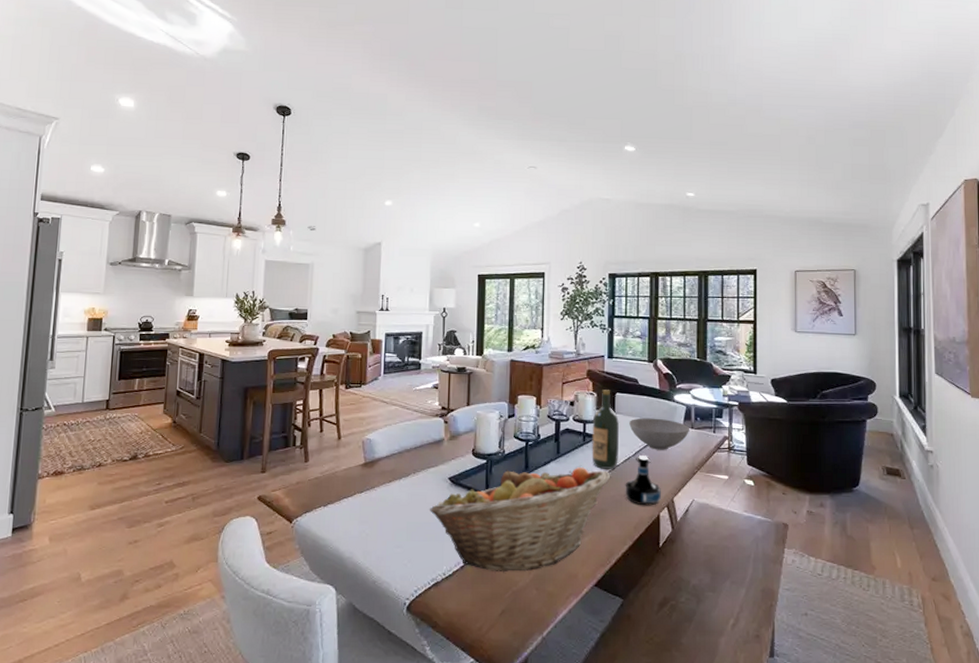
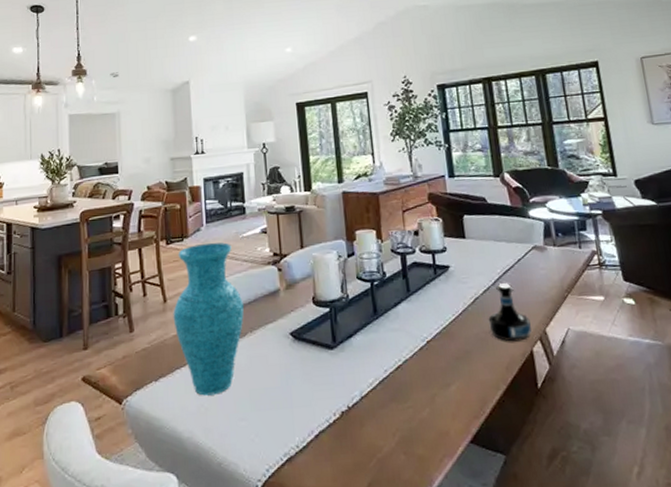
vase: none [345,392,410,524] -> present [173,242,244,396]
fruit basket: present [430,467,610,571] -> none [273,304,470,437]
wine bottle: present [592,390,619,469] -> none [441,213,477,304]
bowl: present [629,418,690,450] -> none [483,239,553,275]

